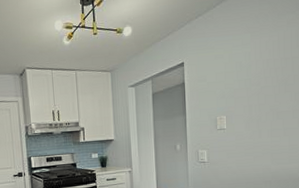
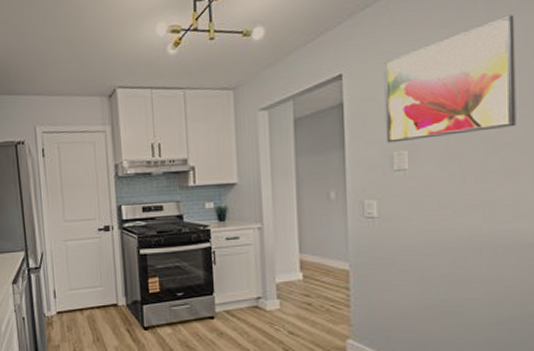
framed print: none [210,25,291,111] -> present [383,15,516,143]

